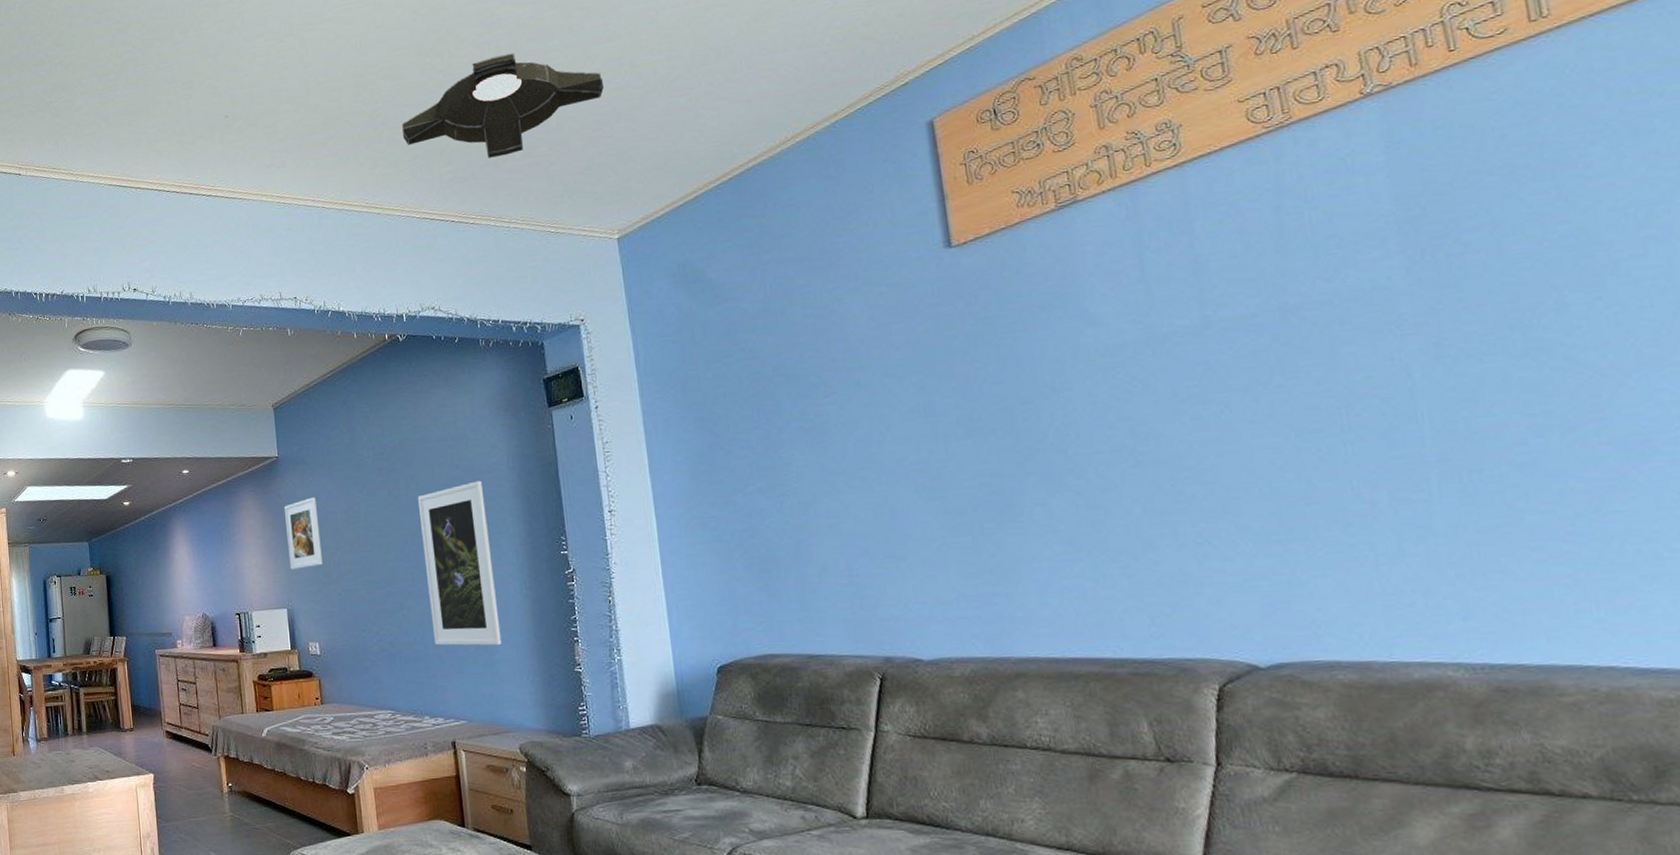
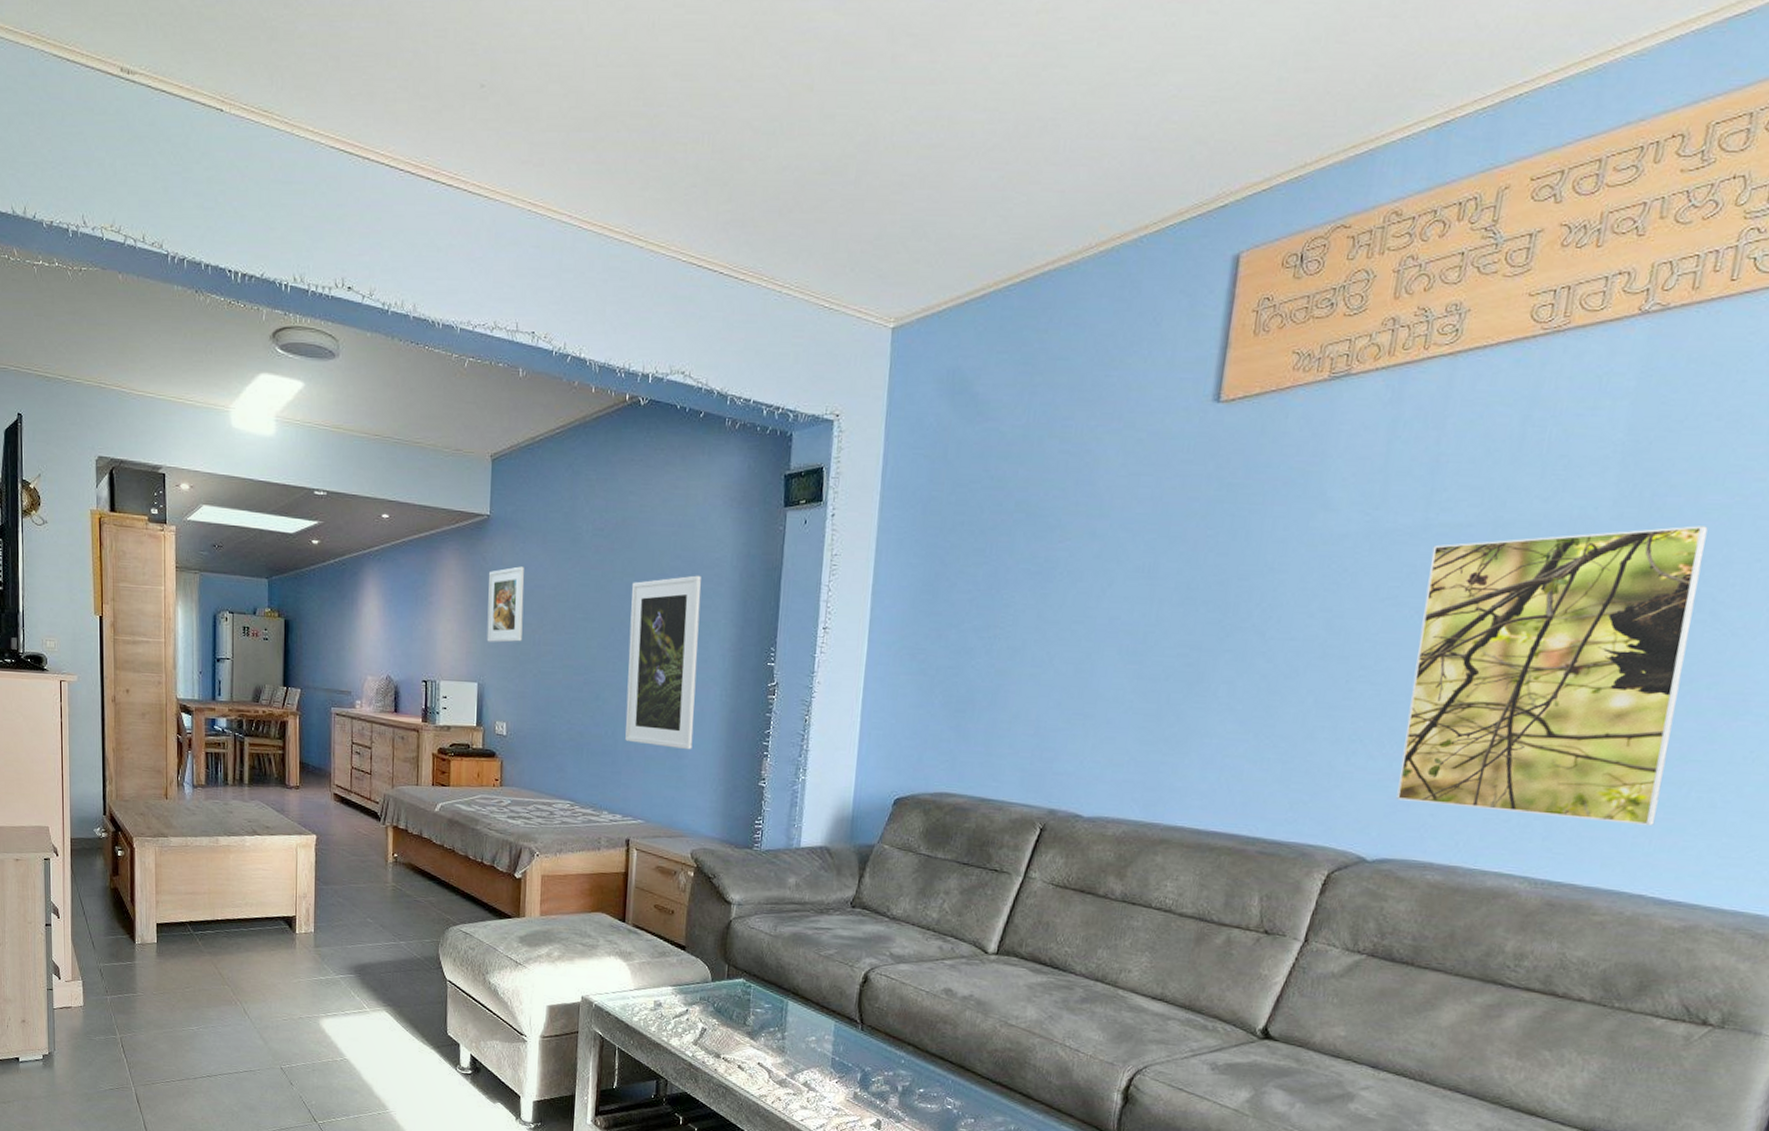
ceiling light: present [401,52,604,158] -> none [683,74,916,204]
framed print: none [1221,275,1594,599] -> present [1396,525,1708,827]

